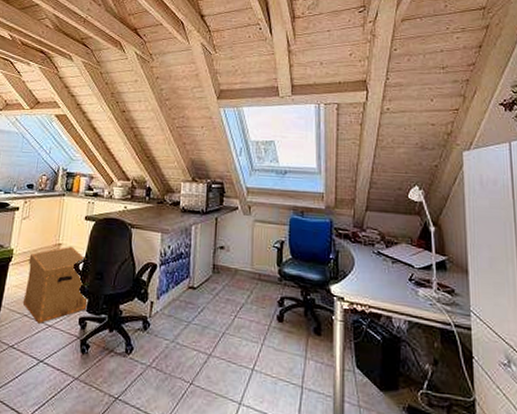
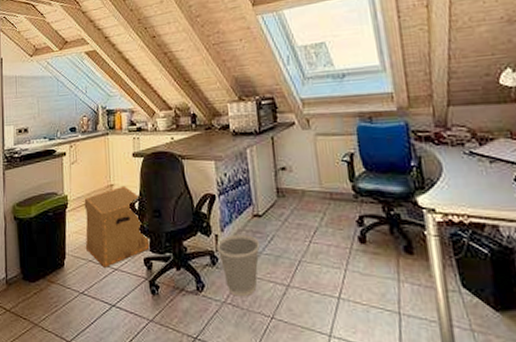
wastebasket: none [150,303,190,362] -> present [217,234,260,297]

